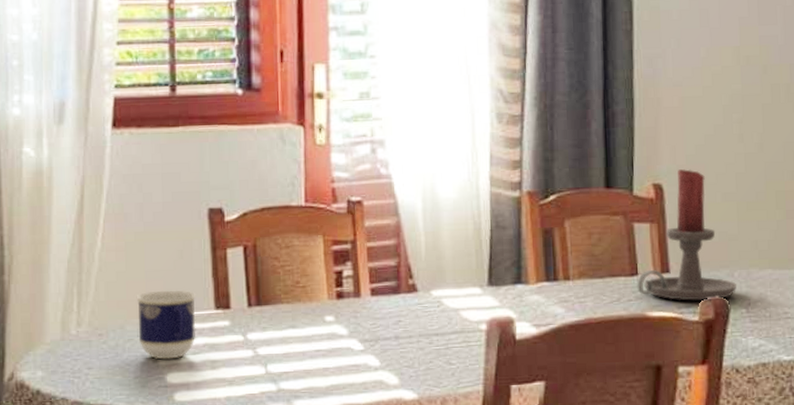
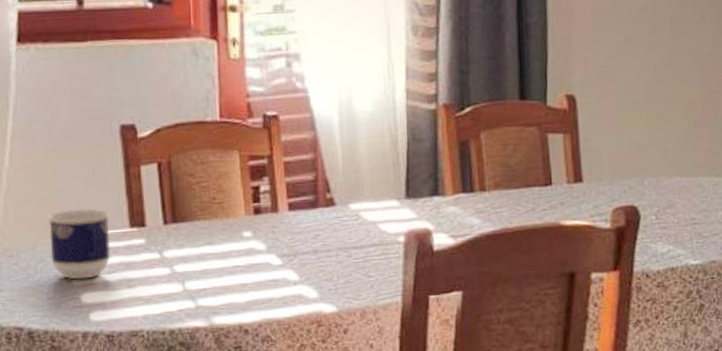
candle holder: present [637,169,738,301] -> none [551,80,647,209]

